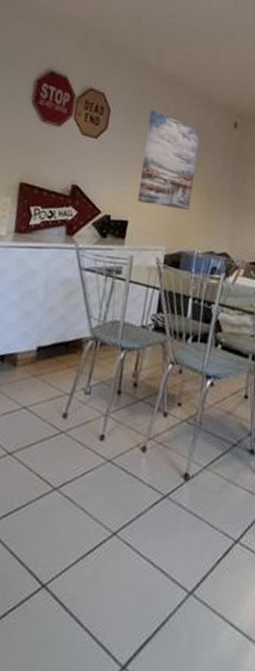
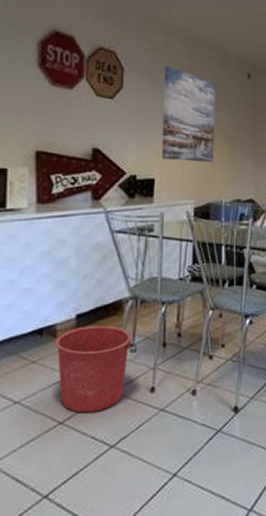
bucket: none [12,359,90,450] -> present [55,325,136,413]

